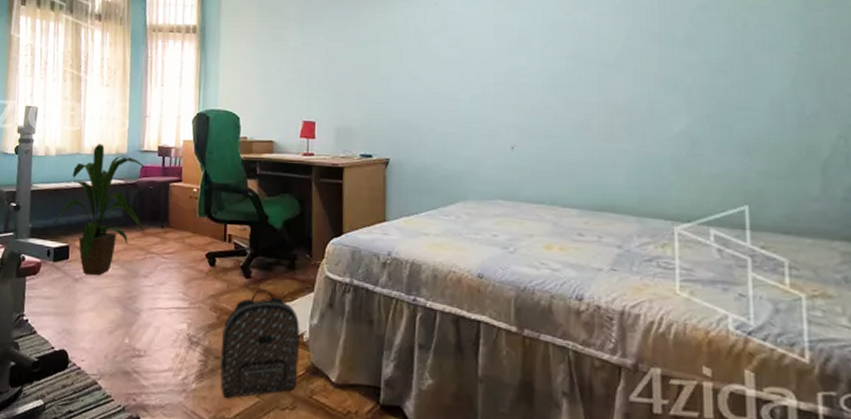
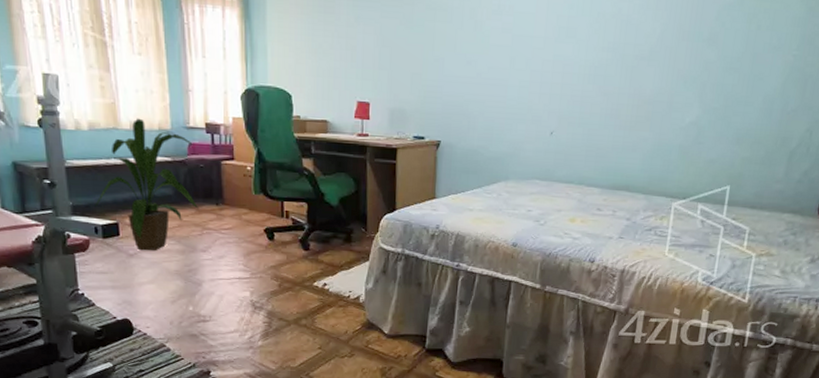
backpack: present [220,289,300,399] -> none [283,260,357,352]

